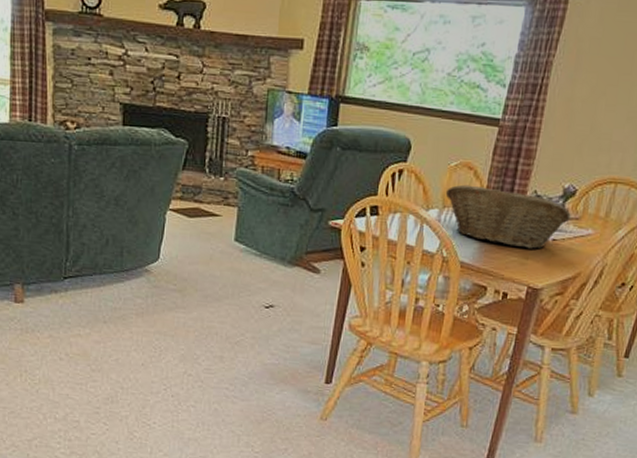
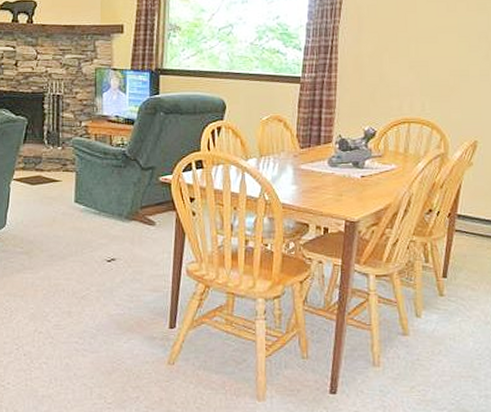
fruit basket: present [445,184,571,250] -> none [261,135,374,186]

